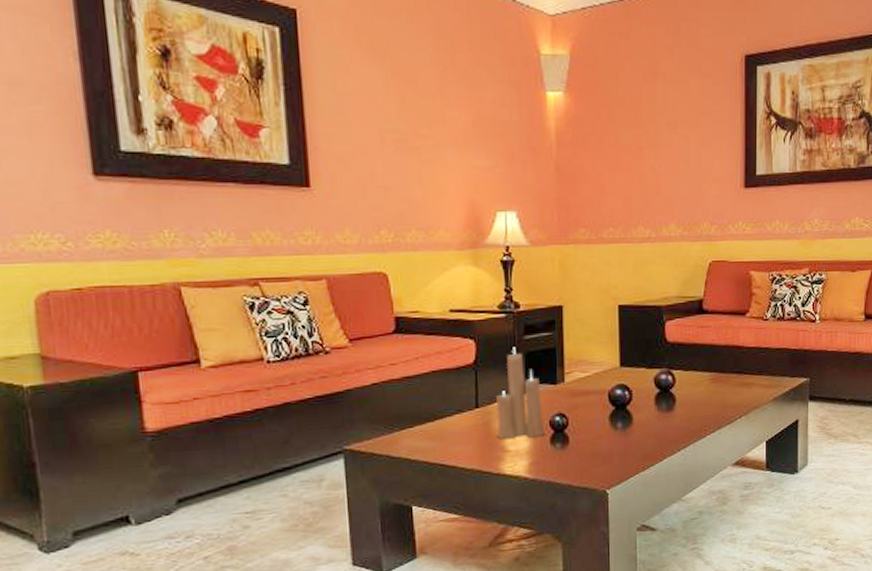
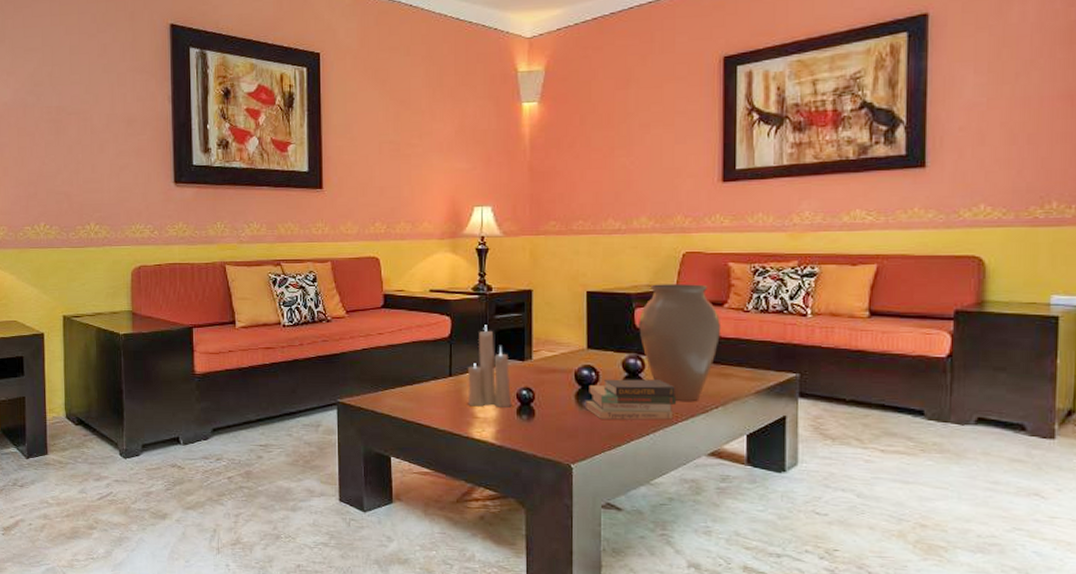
books: none [618,394,705,441] -> present [584,379,677,421]
vase: none [669,294,744,415] -> present [639,284,722,402]

